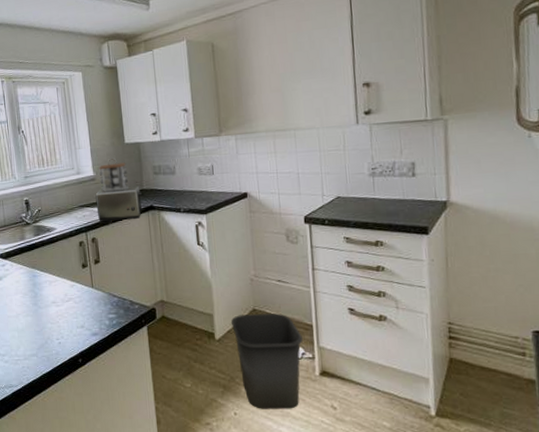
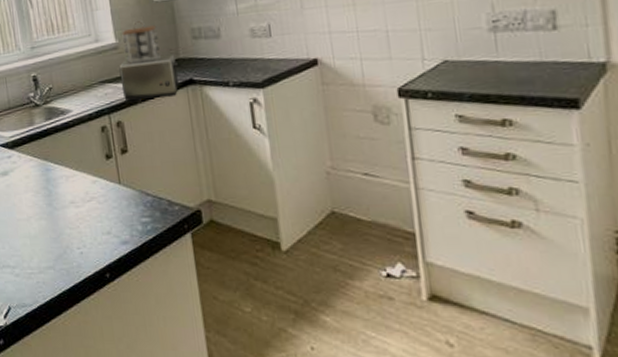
waste bin: present [231,313,303,409] -> none [302,217,402,345]

